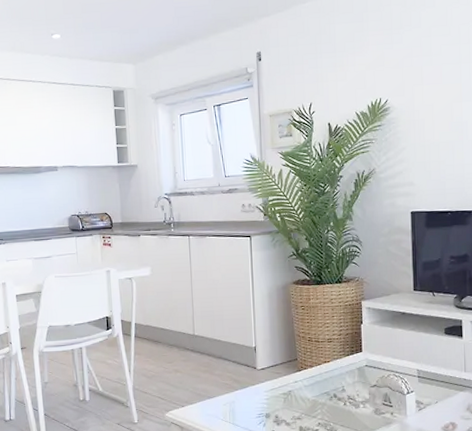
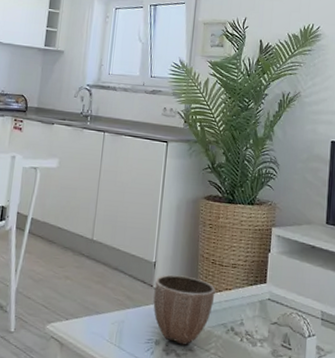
decorative bowl: none [258,355,315,415] -> present [153,274,215,345]

